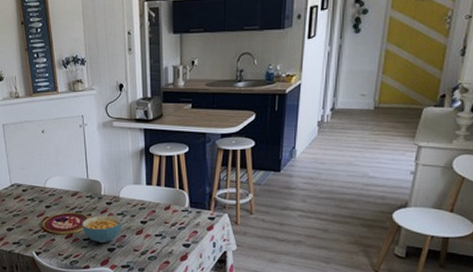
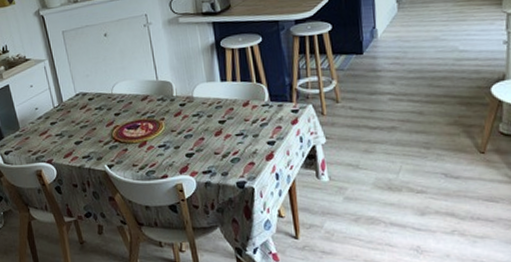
cereal bowl: present [82,215,122,243] -> none [155,117,199,149]

